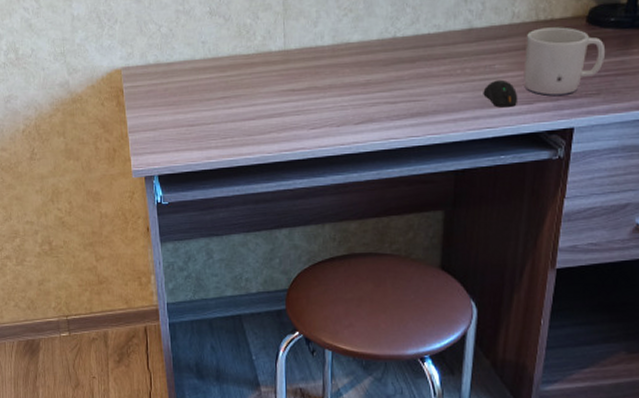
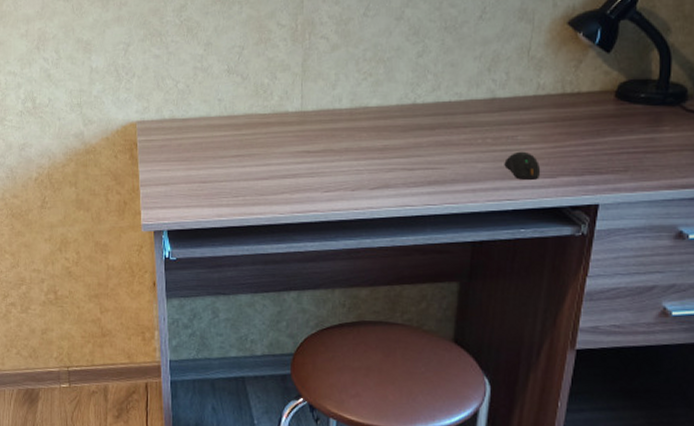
mug: present [523,27,606,97] -> none [547,101,635,171]

